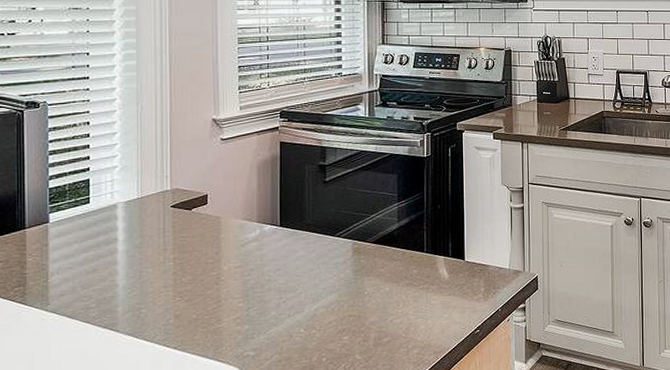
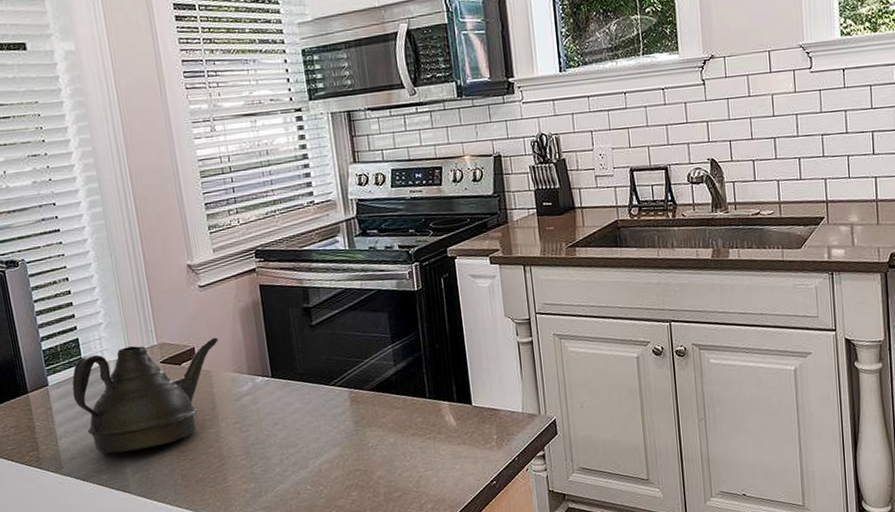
teapot: none [73,187,233,292] -> present [72,337,219,454]

